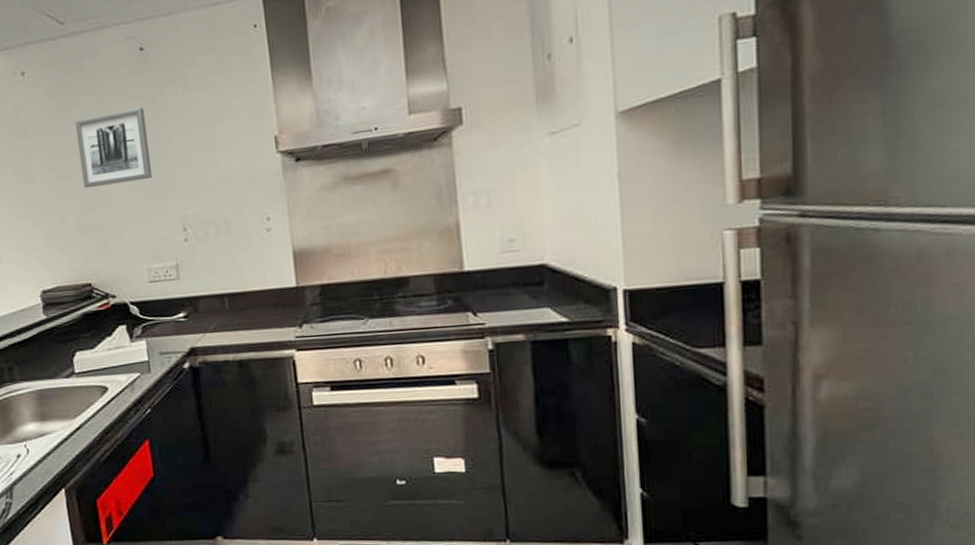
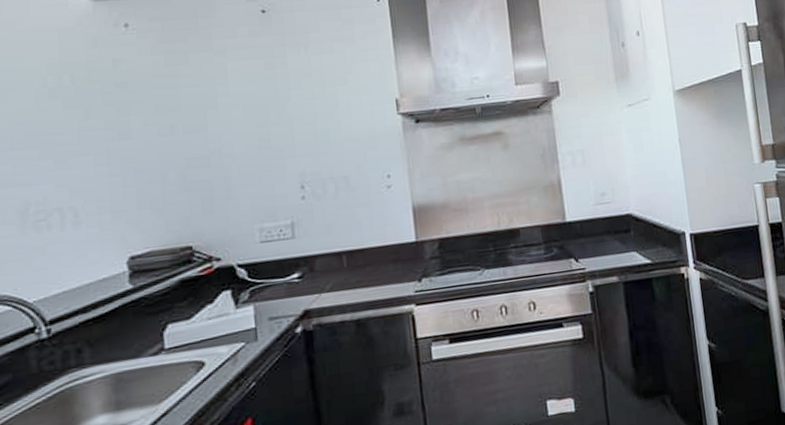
wall art: present [75,107,153,189] -> none [184,66,270,145]

